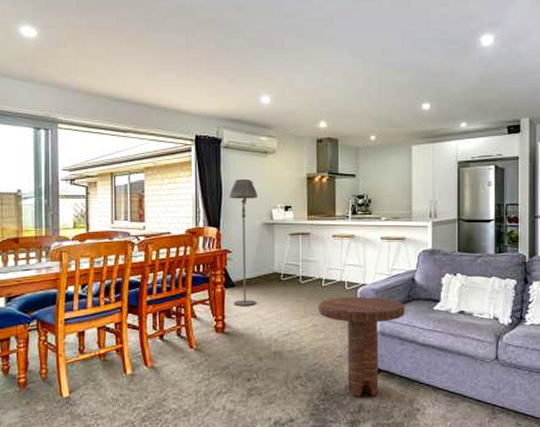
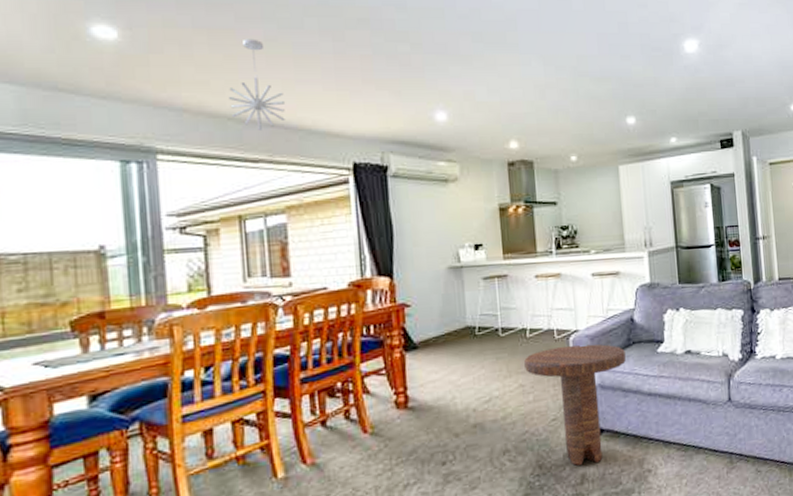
pendant light: none [109,36,148,109] -> present [229,38,285,132]
floor lamp: present [229,178,258,305] -> none [402,214,447,372]

